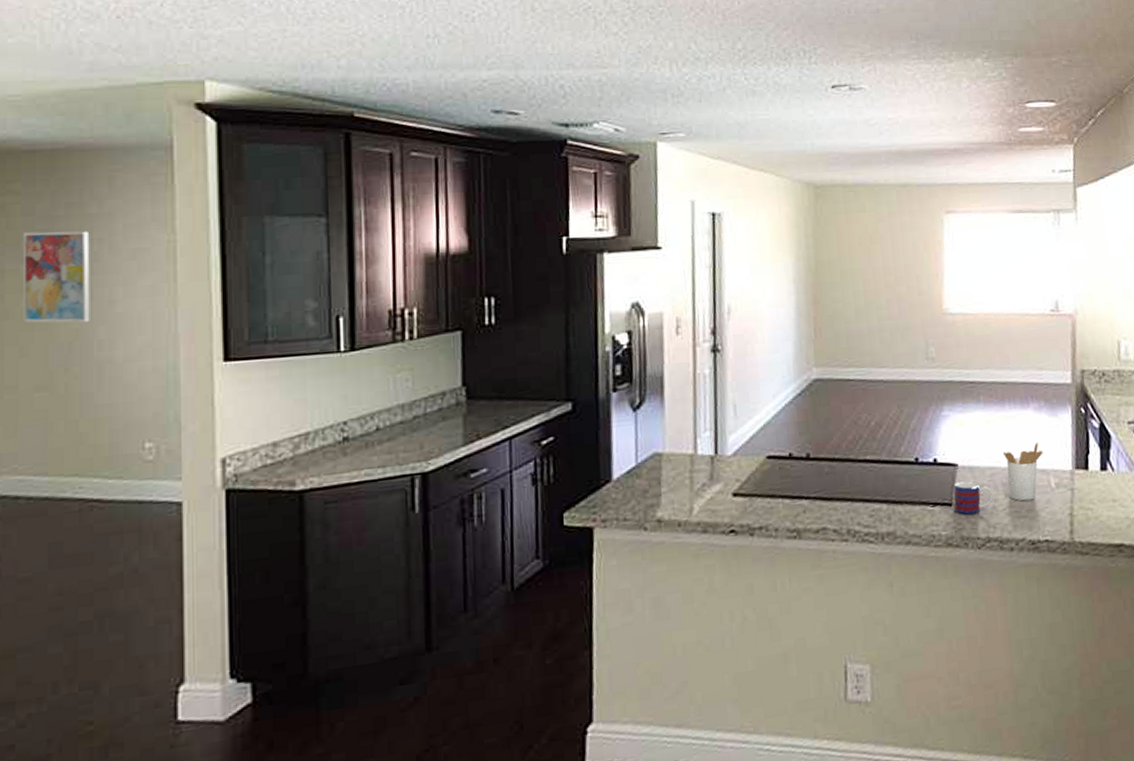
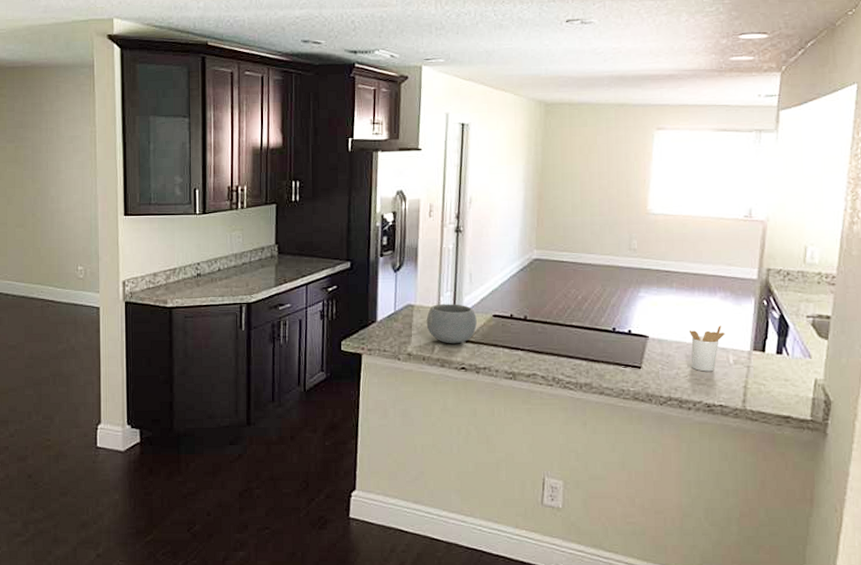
wall art: present [22,231,90,323] -> none [8,122,46,184]
bowl: none [679,446,747,501] -> present [426,304,477,344]
mug: present [953,481,993,515] -> none [642,350,677,377]

